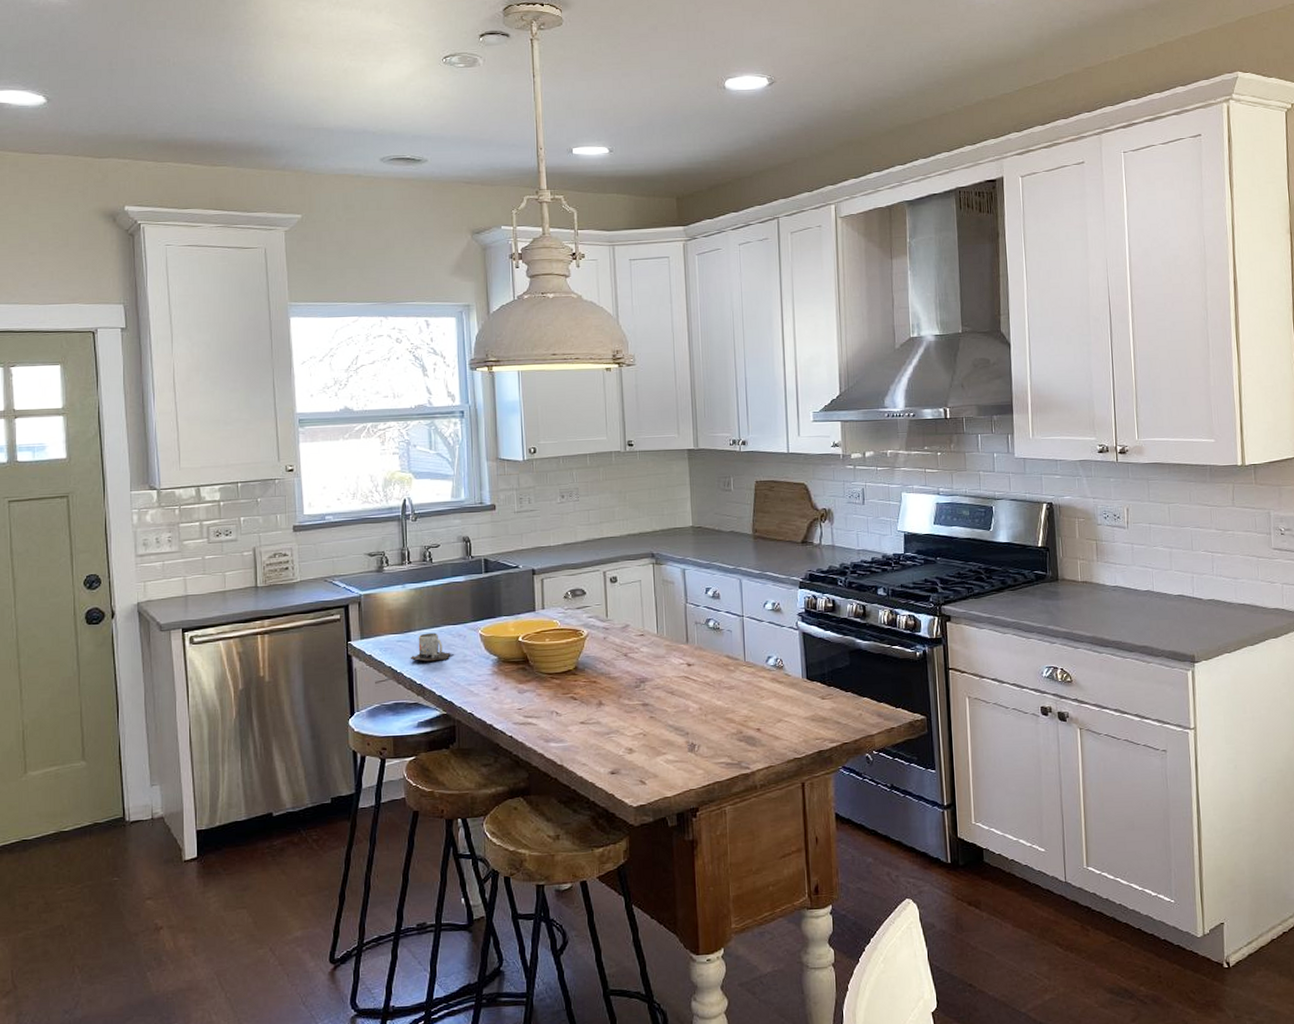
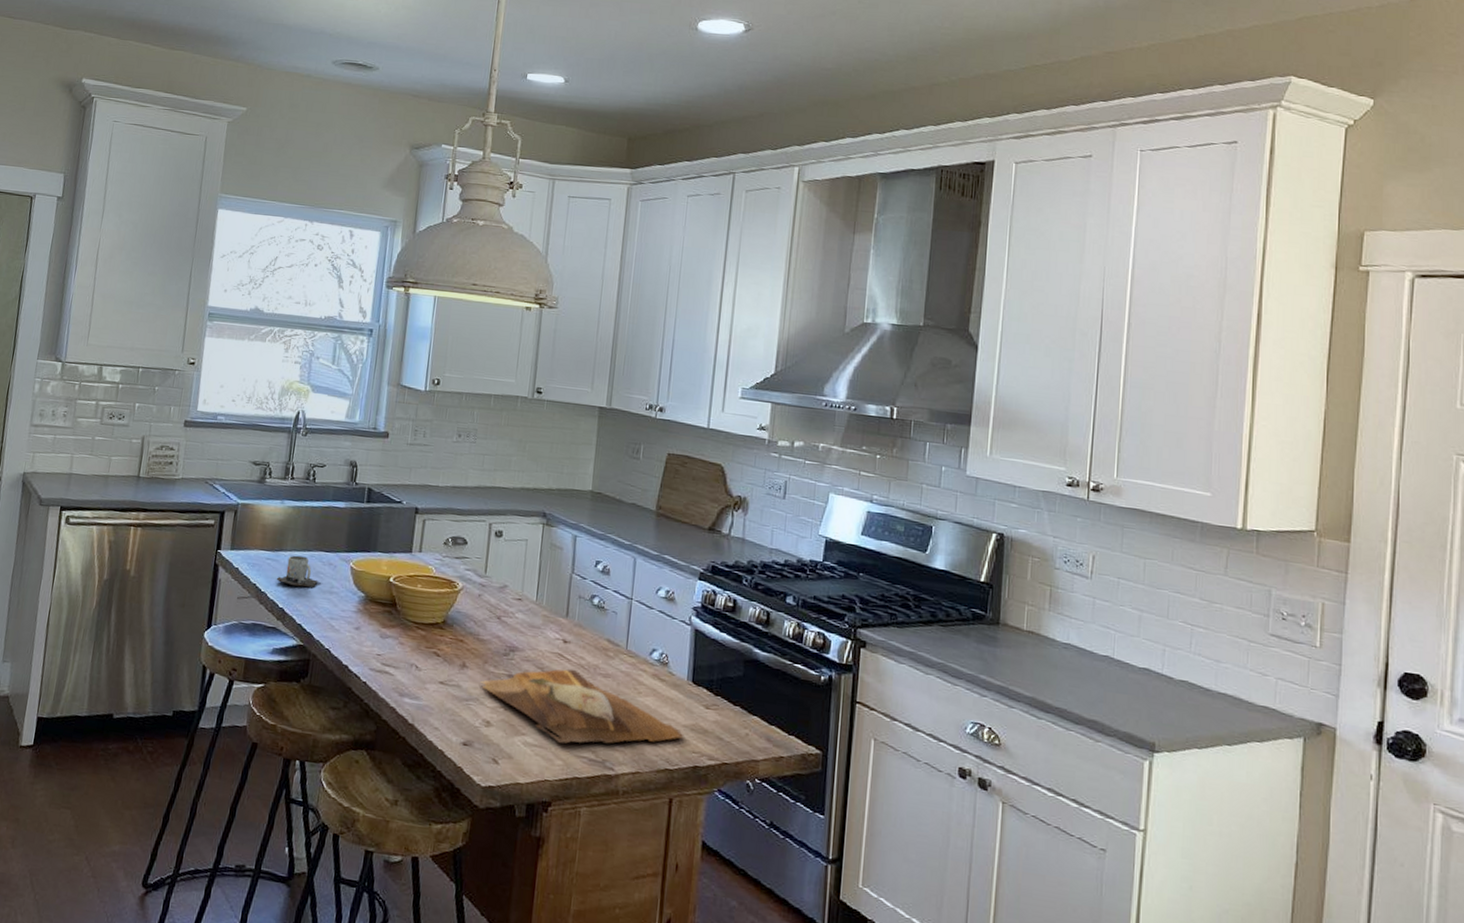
cutting board: none [617,688,807,755] -> present [479,669,684,744]

